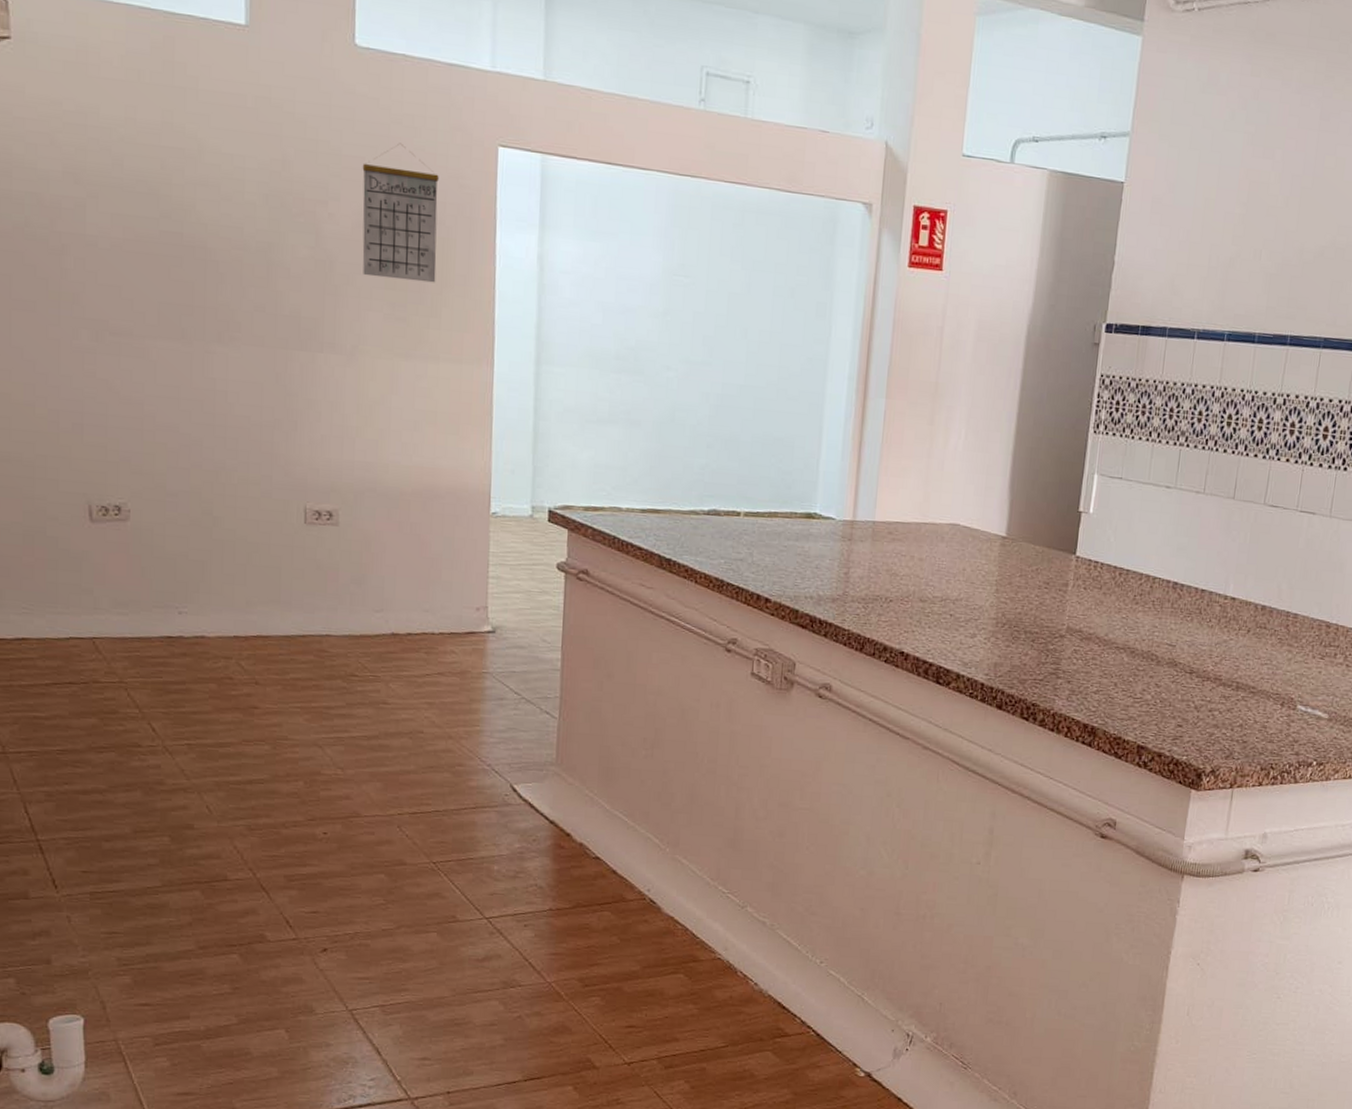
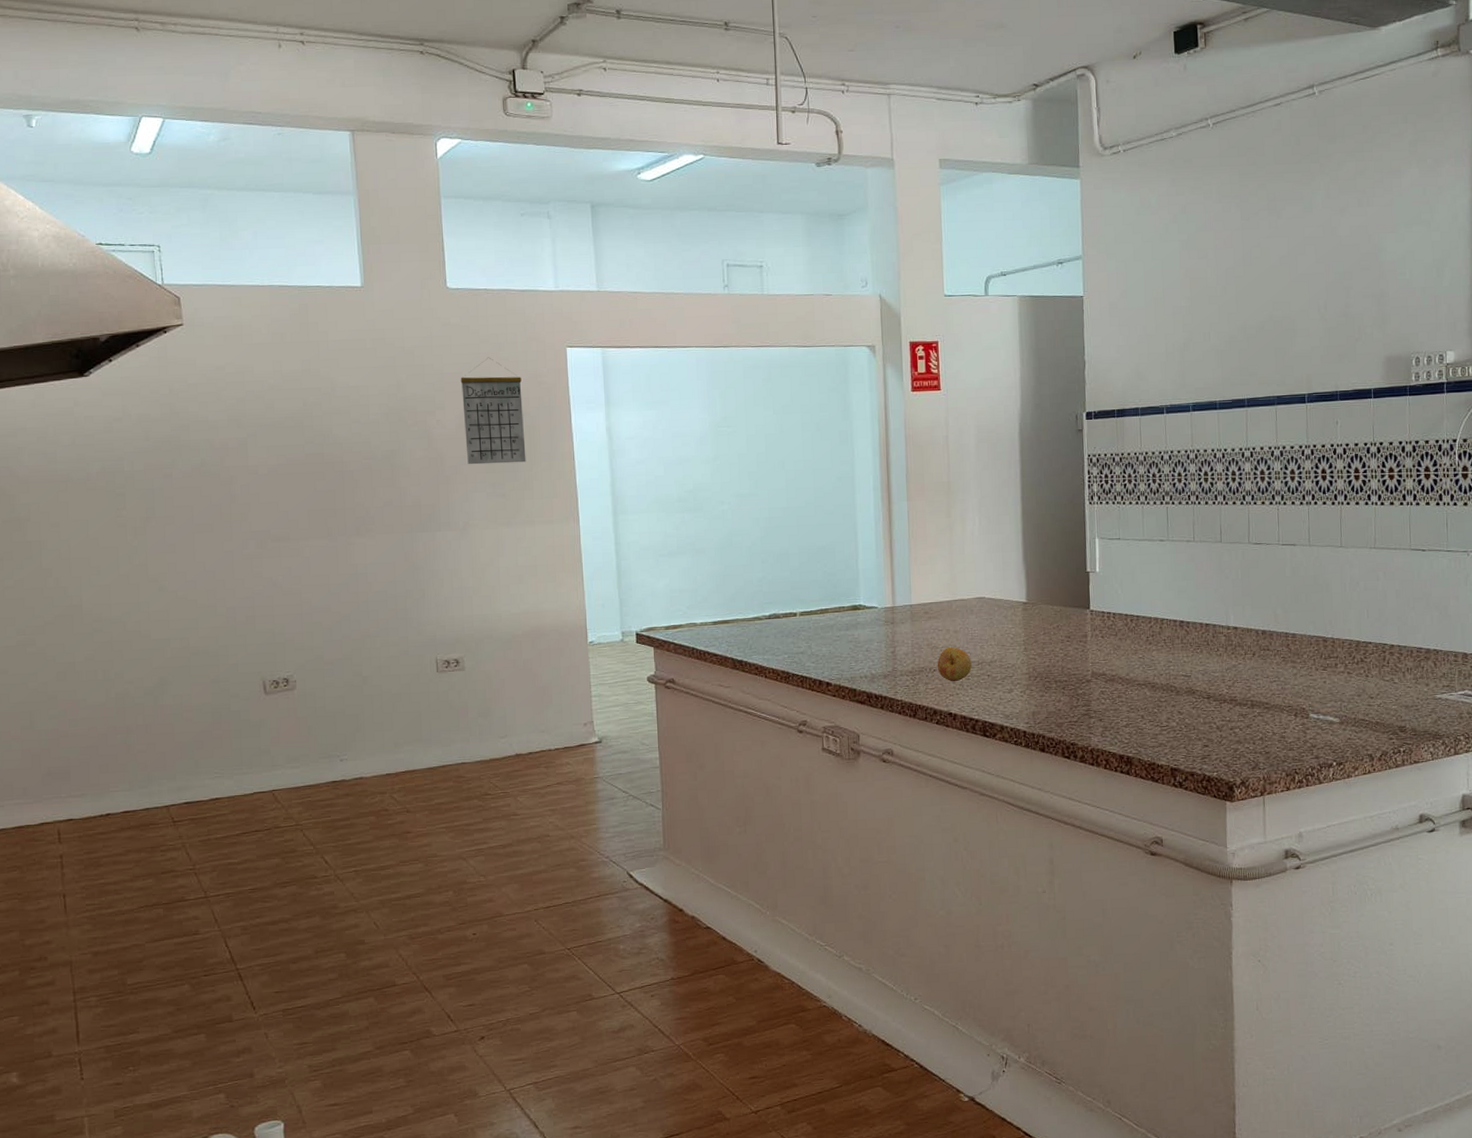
fruit: none [894,575,934,617] -> present [937,646,972,682]

